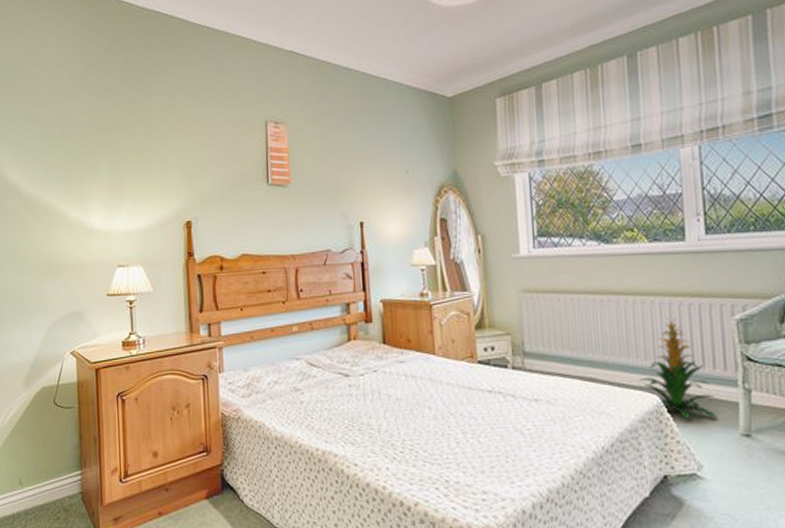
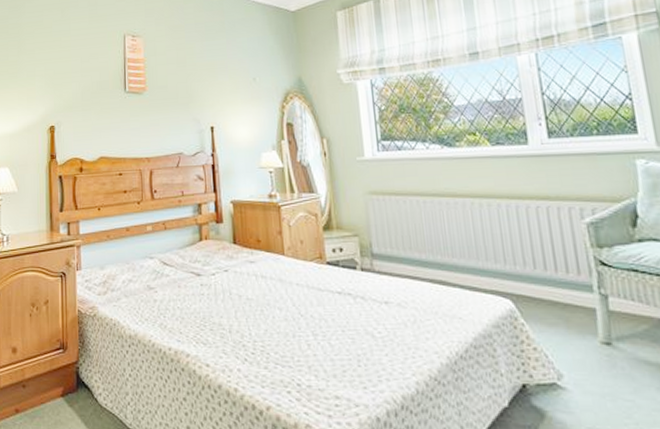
indoor plant: present [640,318,719,420] -> none [491,220,576,326]

